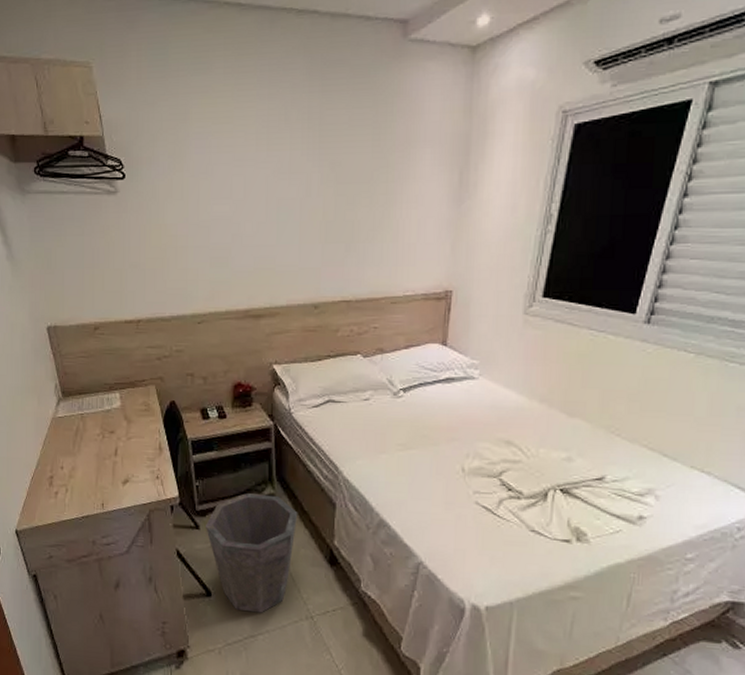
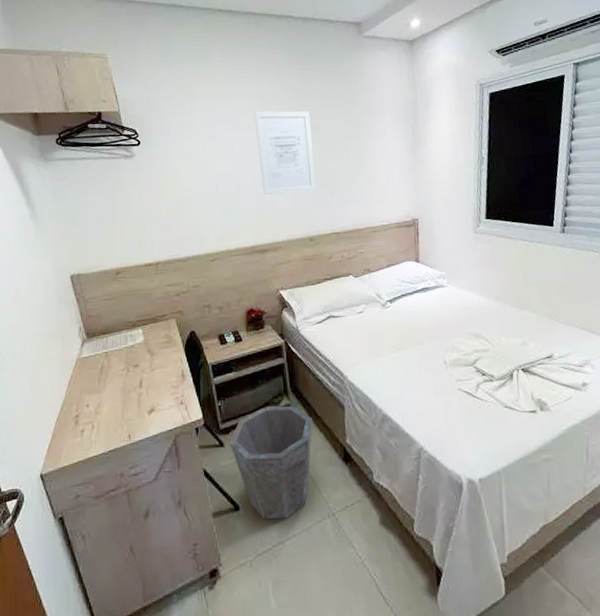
wall art: none [260,141,329,248] -> present [254,111,316,195]

